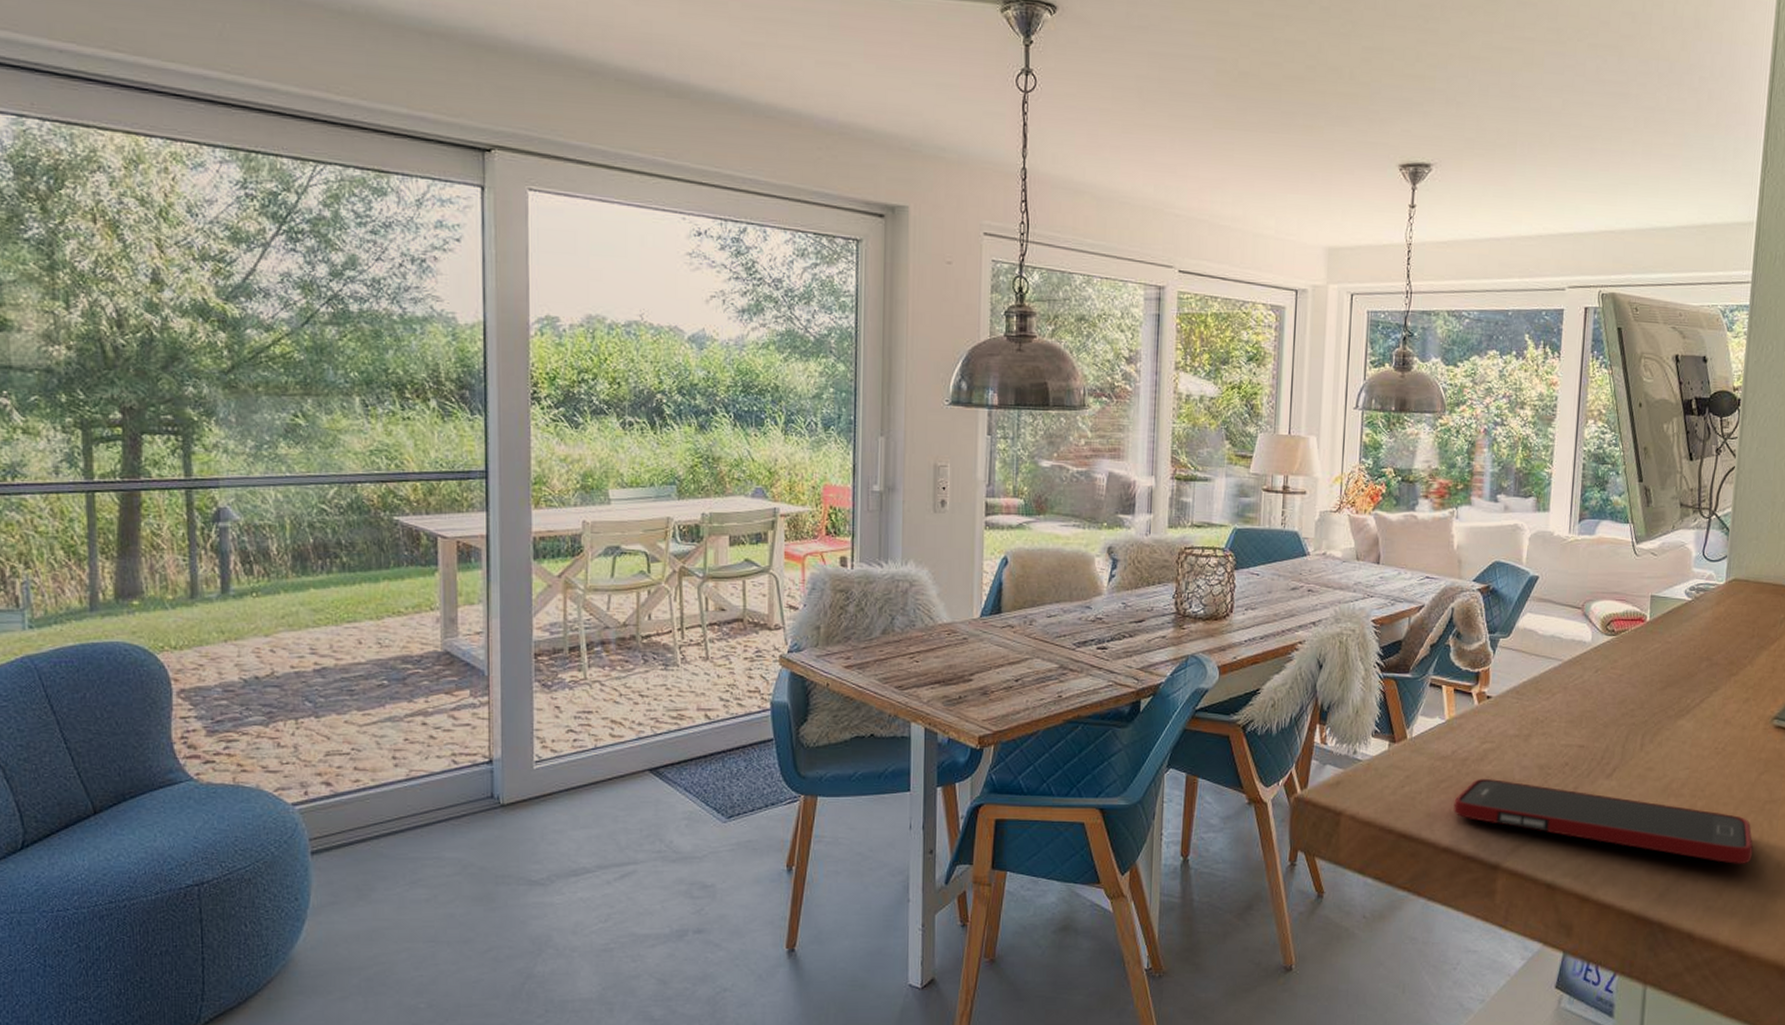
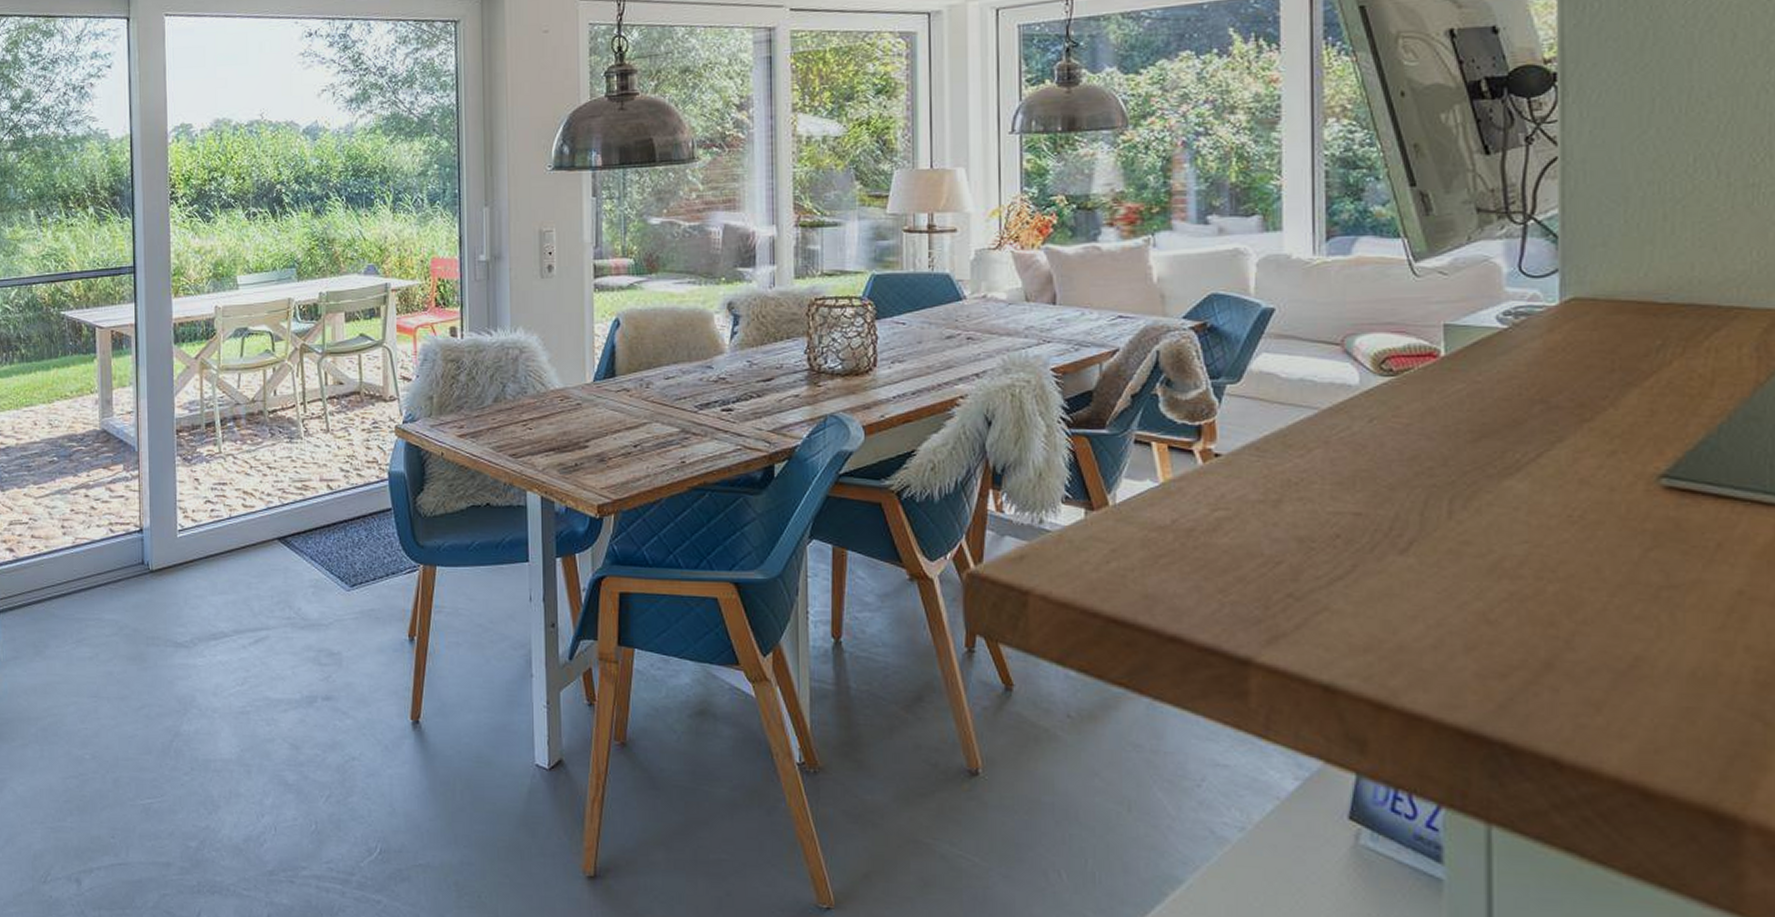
cell phone: present [1453,778,1753,864] -> none [1179,552,1646,670]

